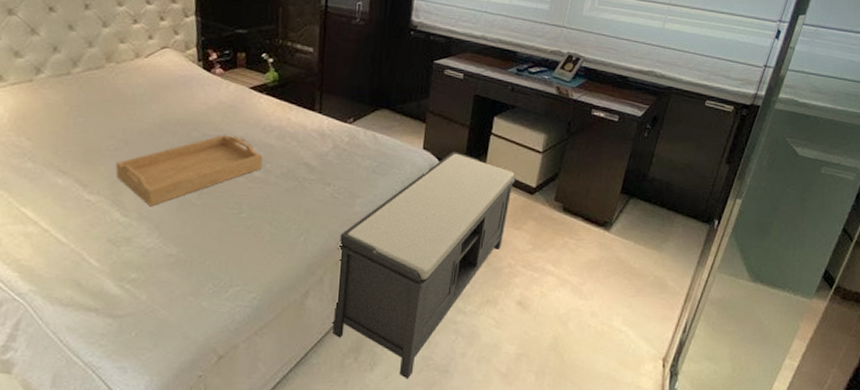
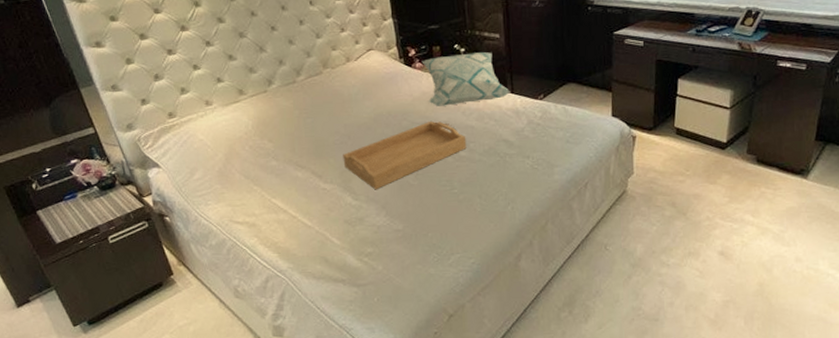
decorative pillow: none [223,64,318,120] -> present [421,52,510,106]
bench: present [333,151,516,379] -> none [541,116,706,329]

